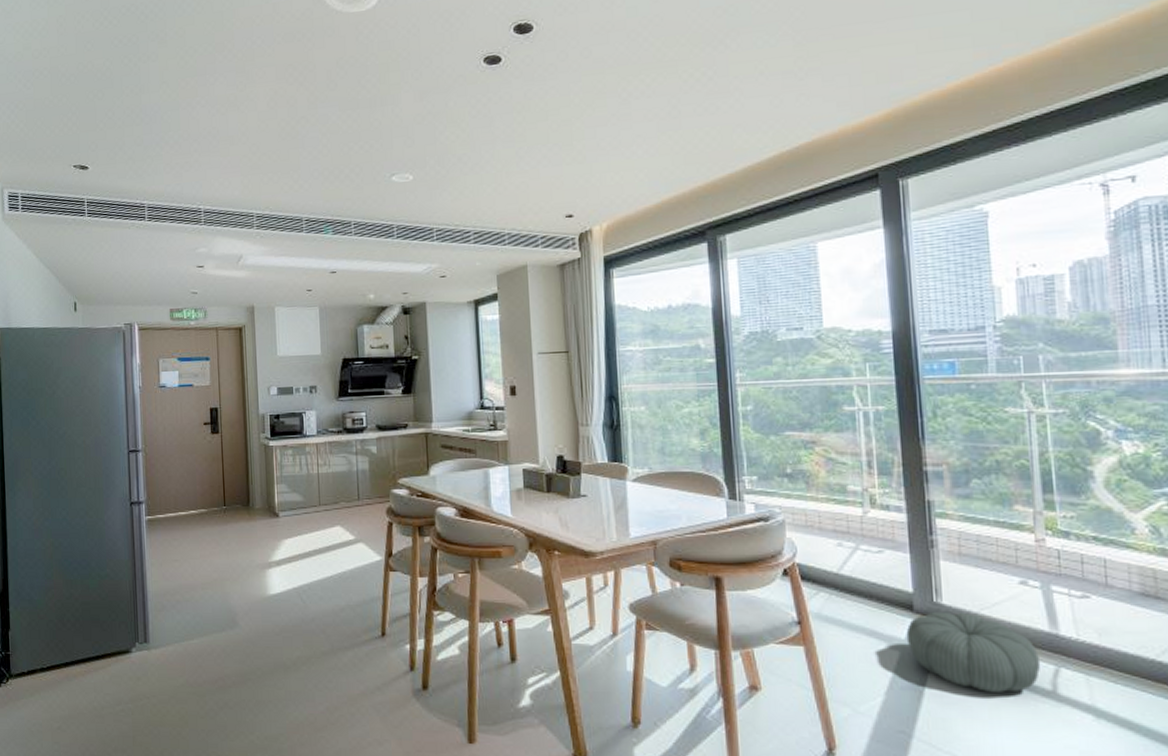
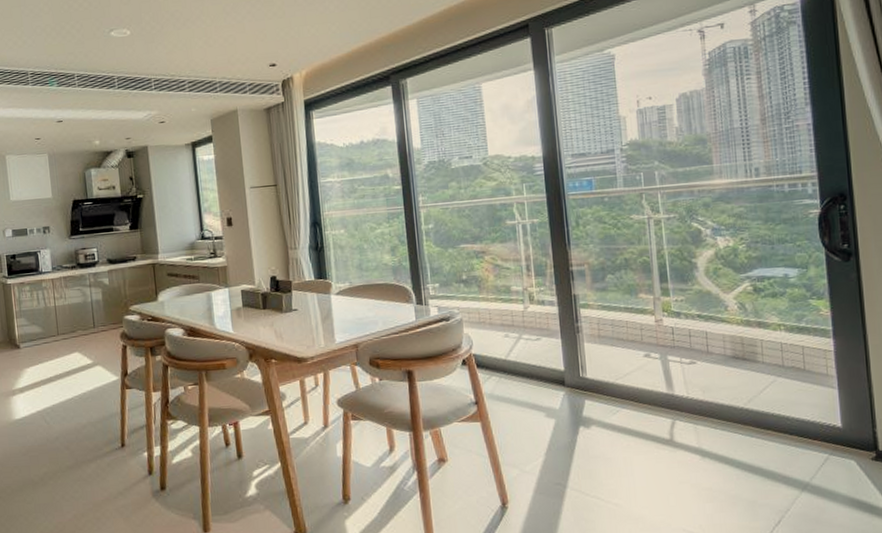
pouf: present [906,611,1040,692] -> none [560,384,661,445]

